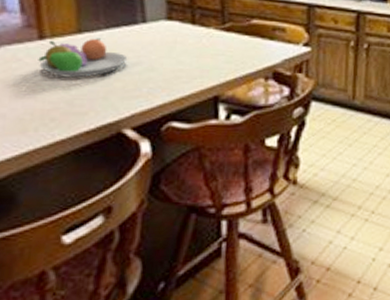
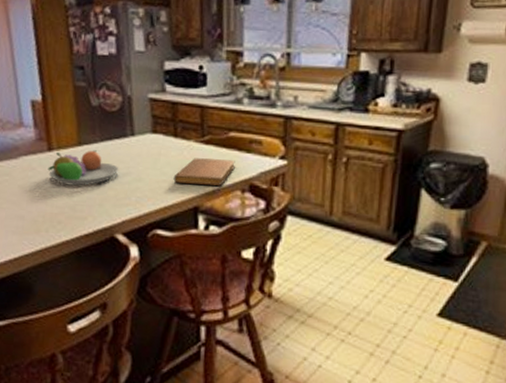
notebook: none [191,46,258,74] -> present [173,158,235,186]

